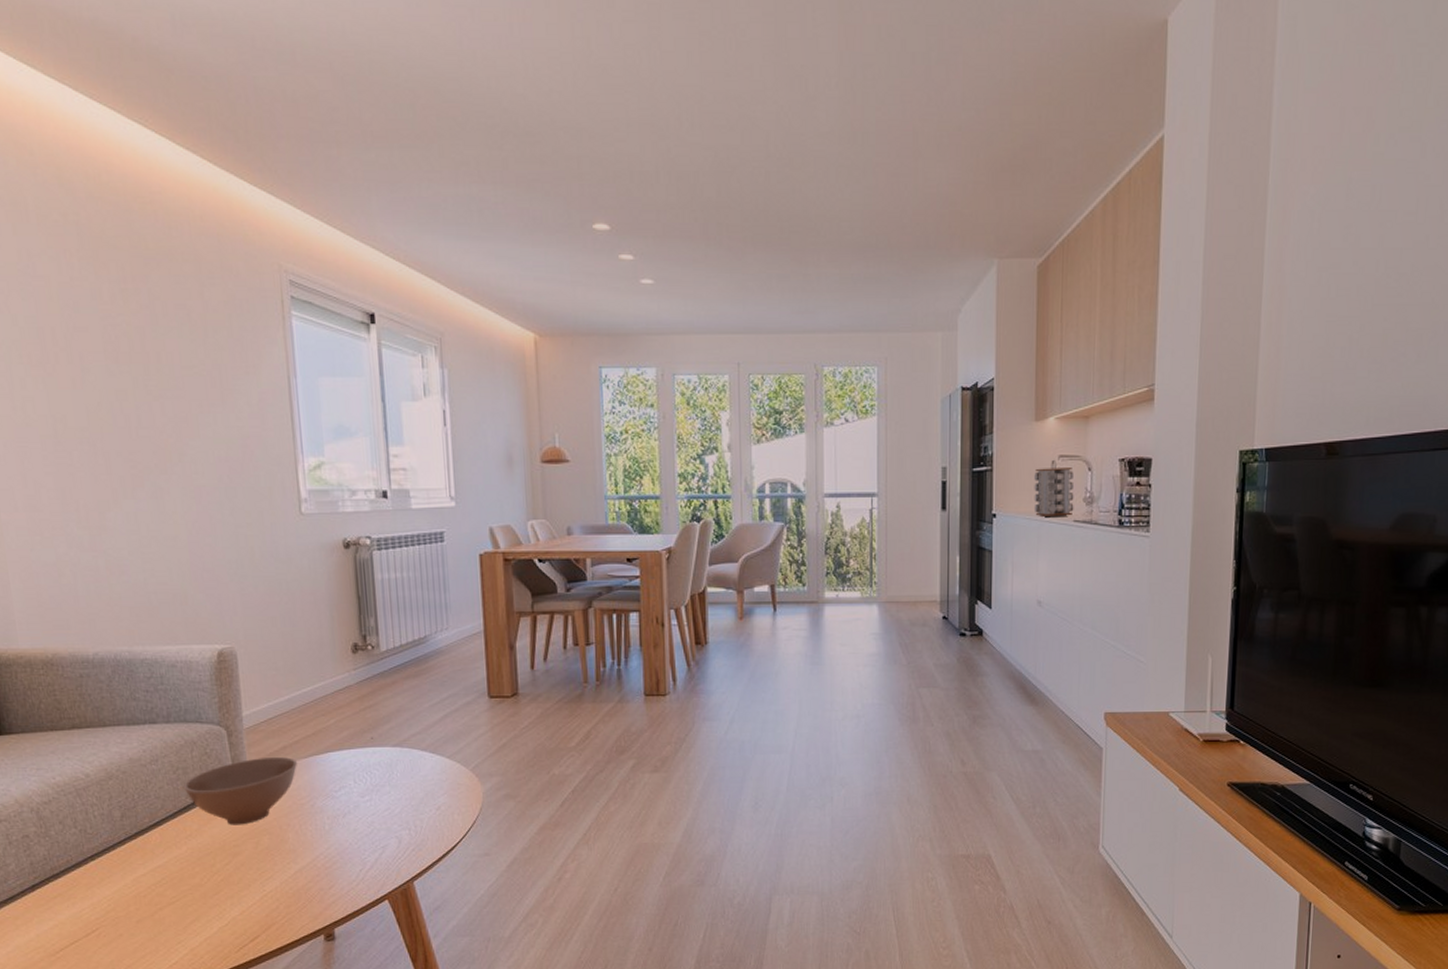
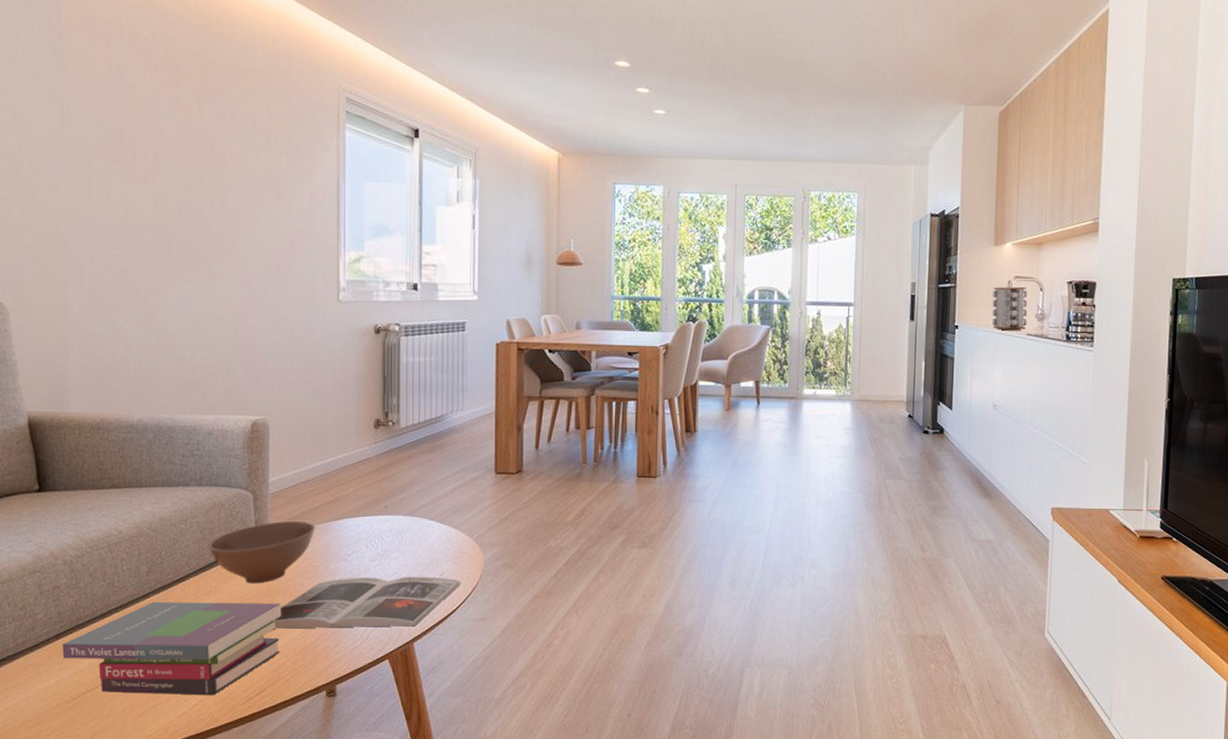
books: none [38,845,271,944] -> present [62,601,282,696]
magazine: none [261,811,461,872] -> present [273,576,462,629]

